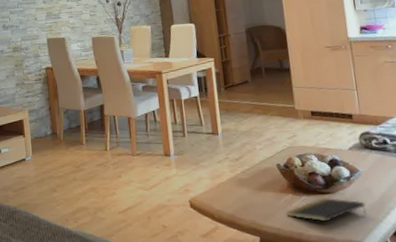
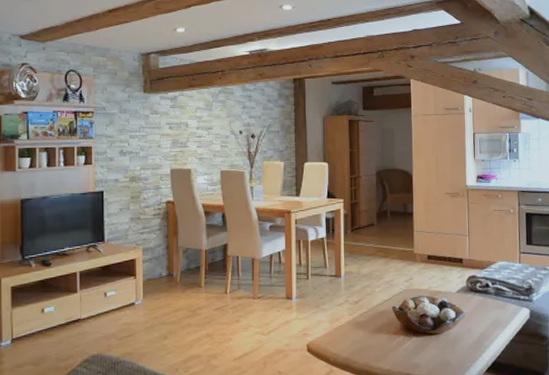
notepad: present [287,198,367,222] -> none [398,339,466,362]

